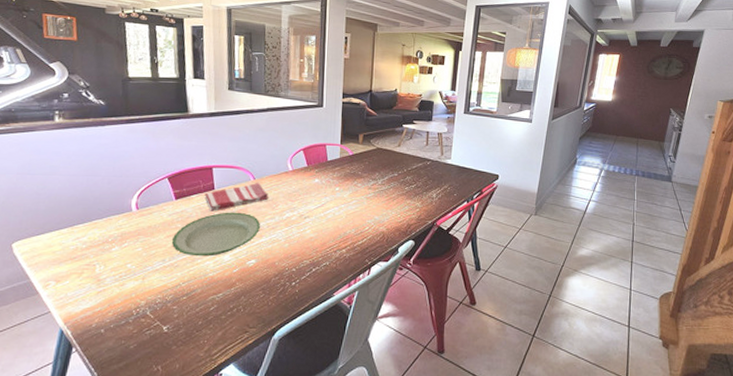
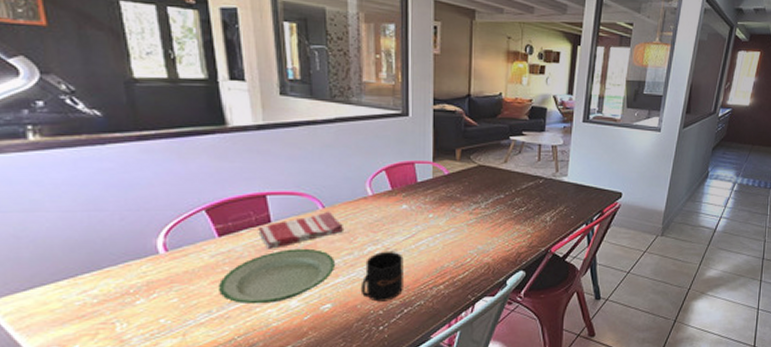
mug: none [279,217,314,261] -> present [360,250,404,302]

